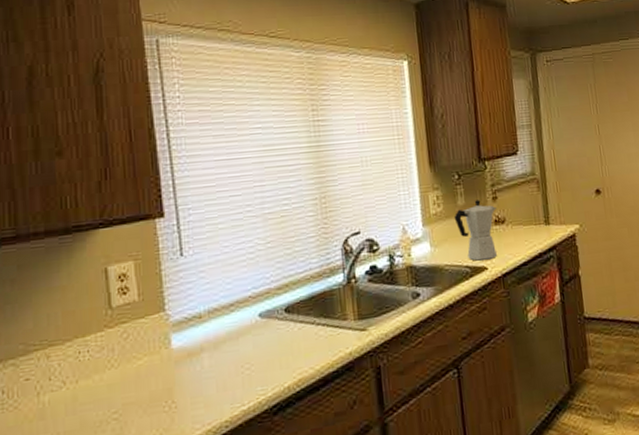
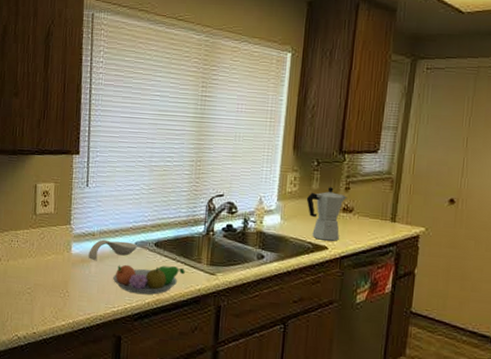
spoon rest: none [196,315,263,350] -> present [88,239,138,260]
fruit bowl: none [236,332,329,380] -> present [113,264,185,295]

